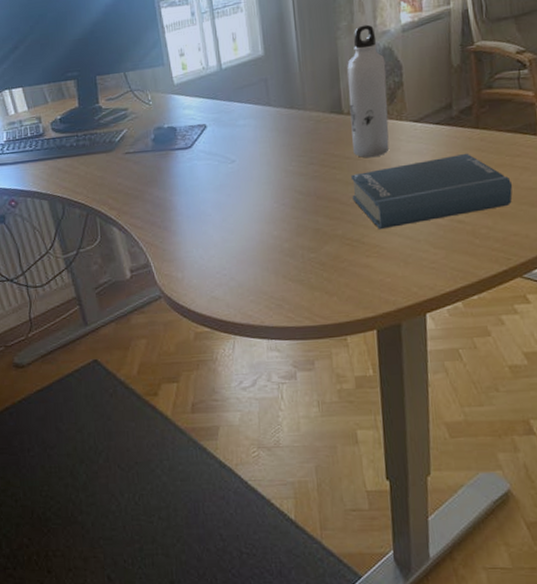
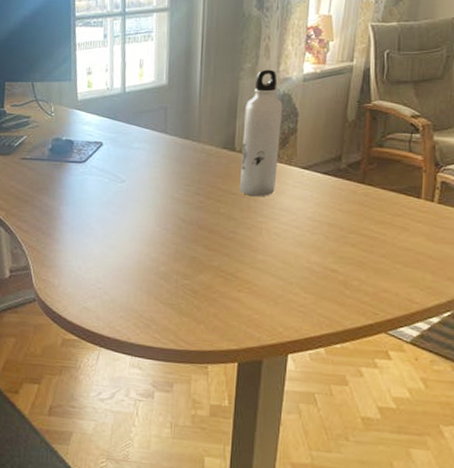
hardback book: present [350,153,513,230] -> none [232,205,390,267]

